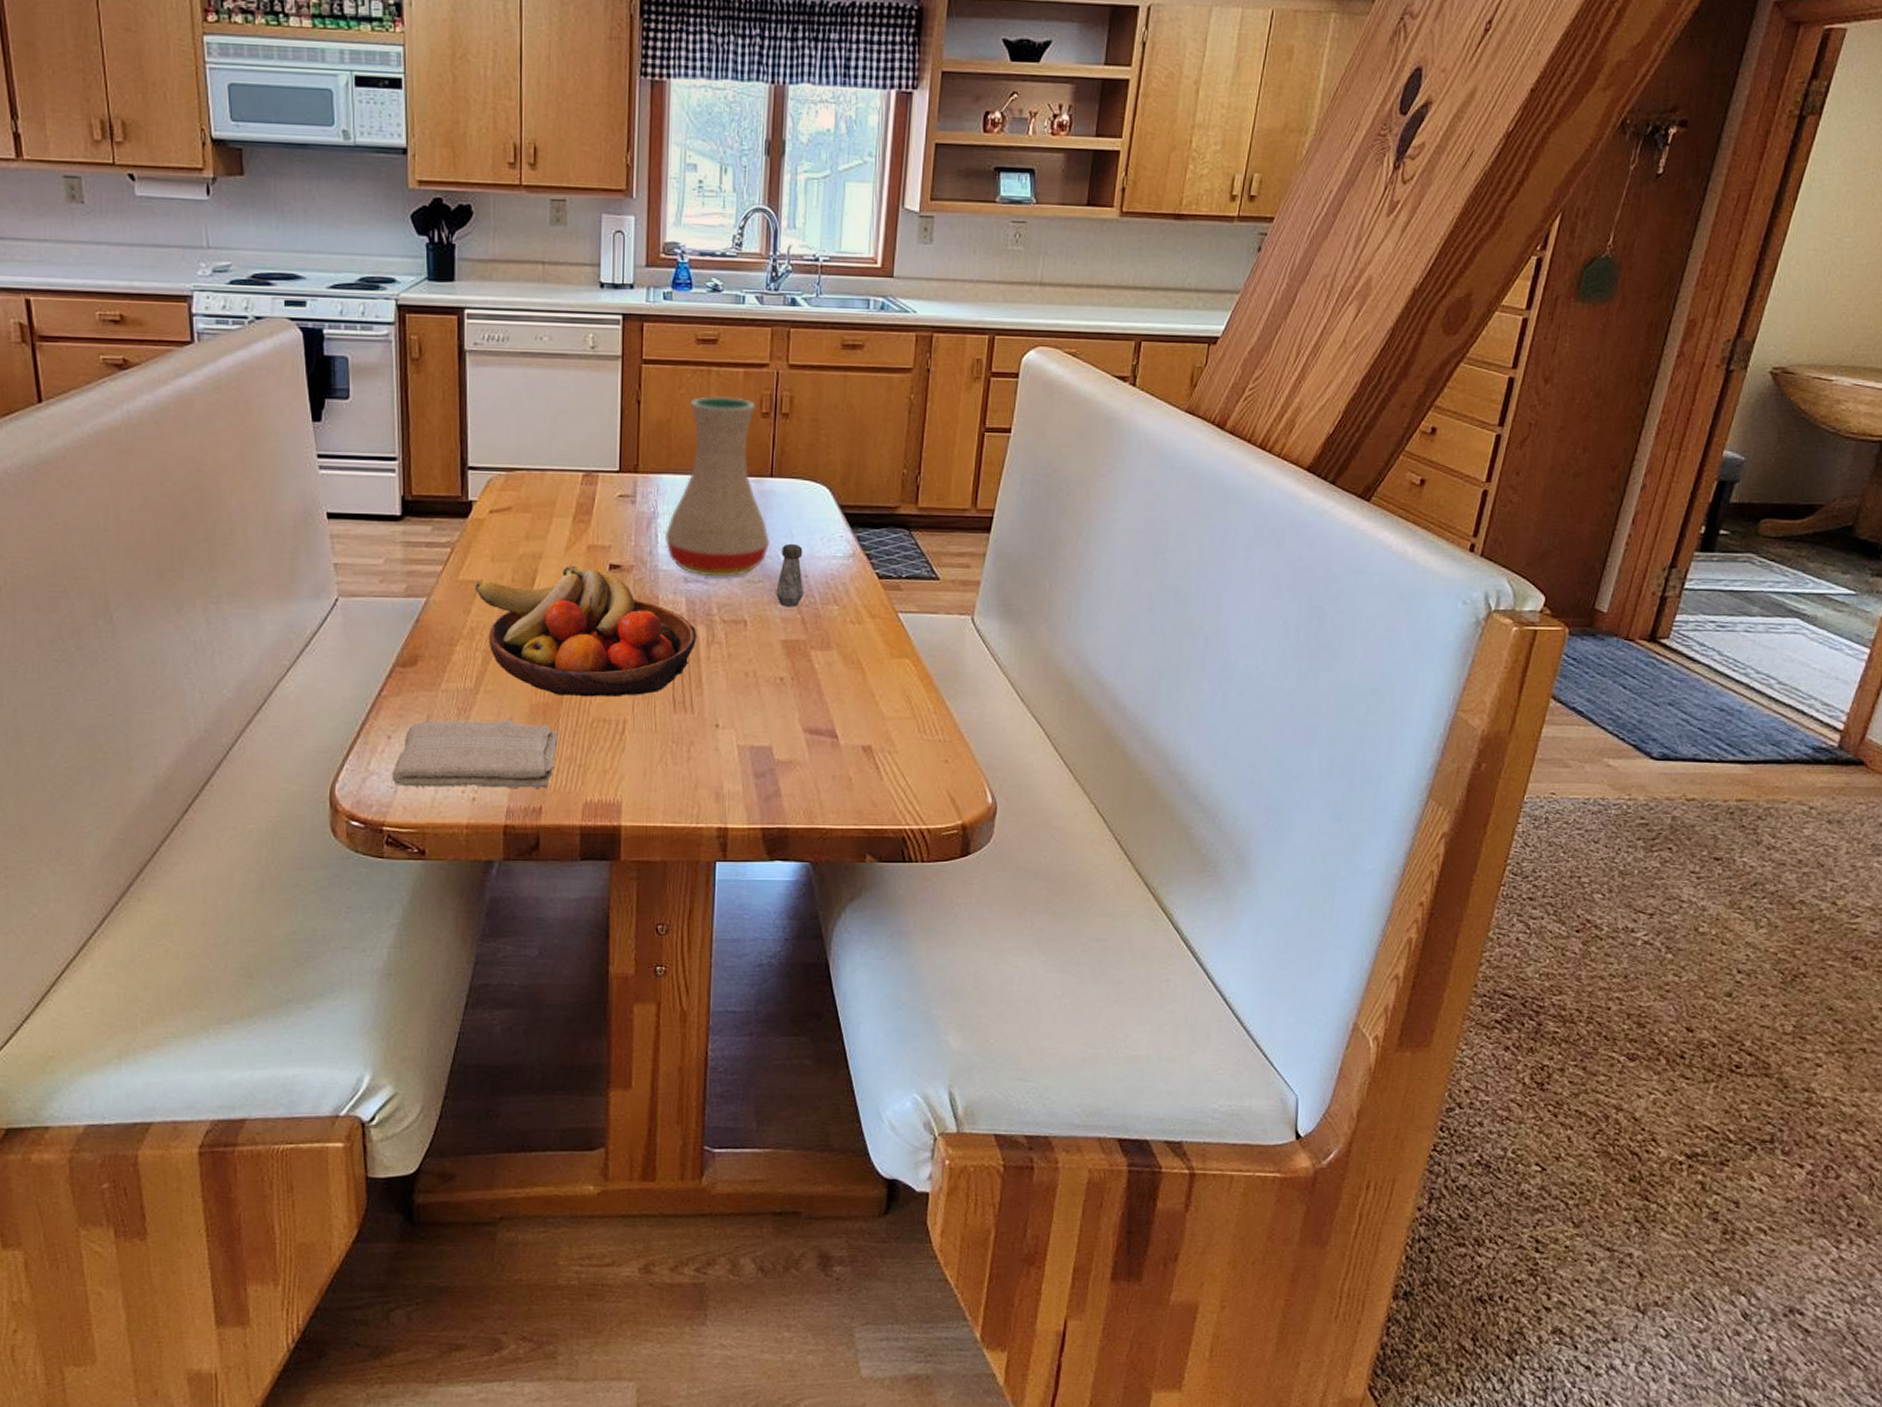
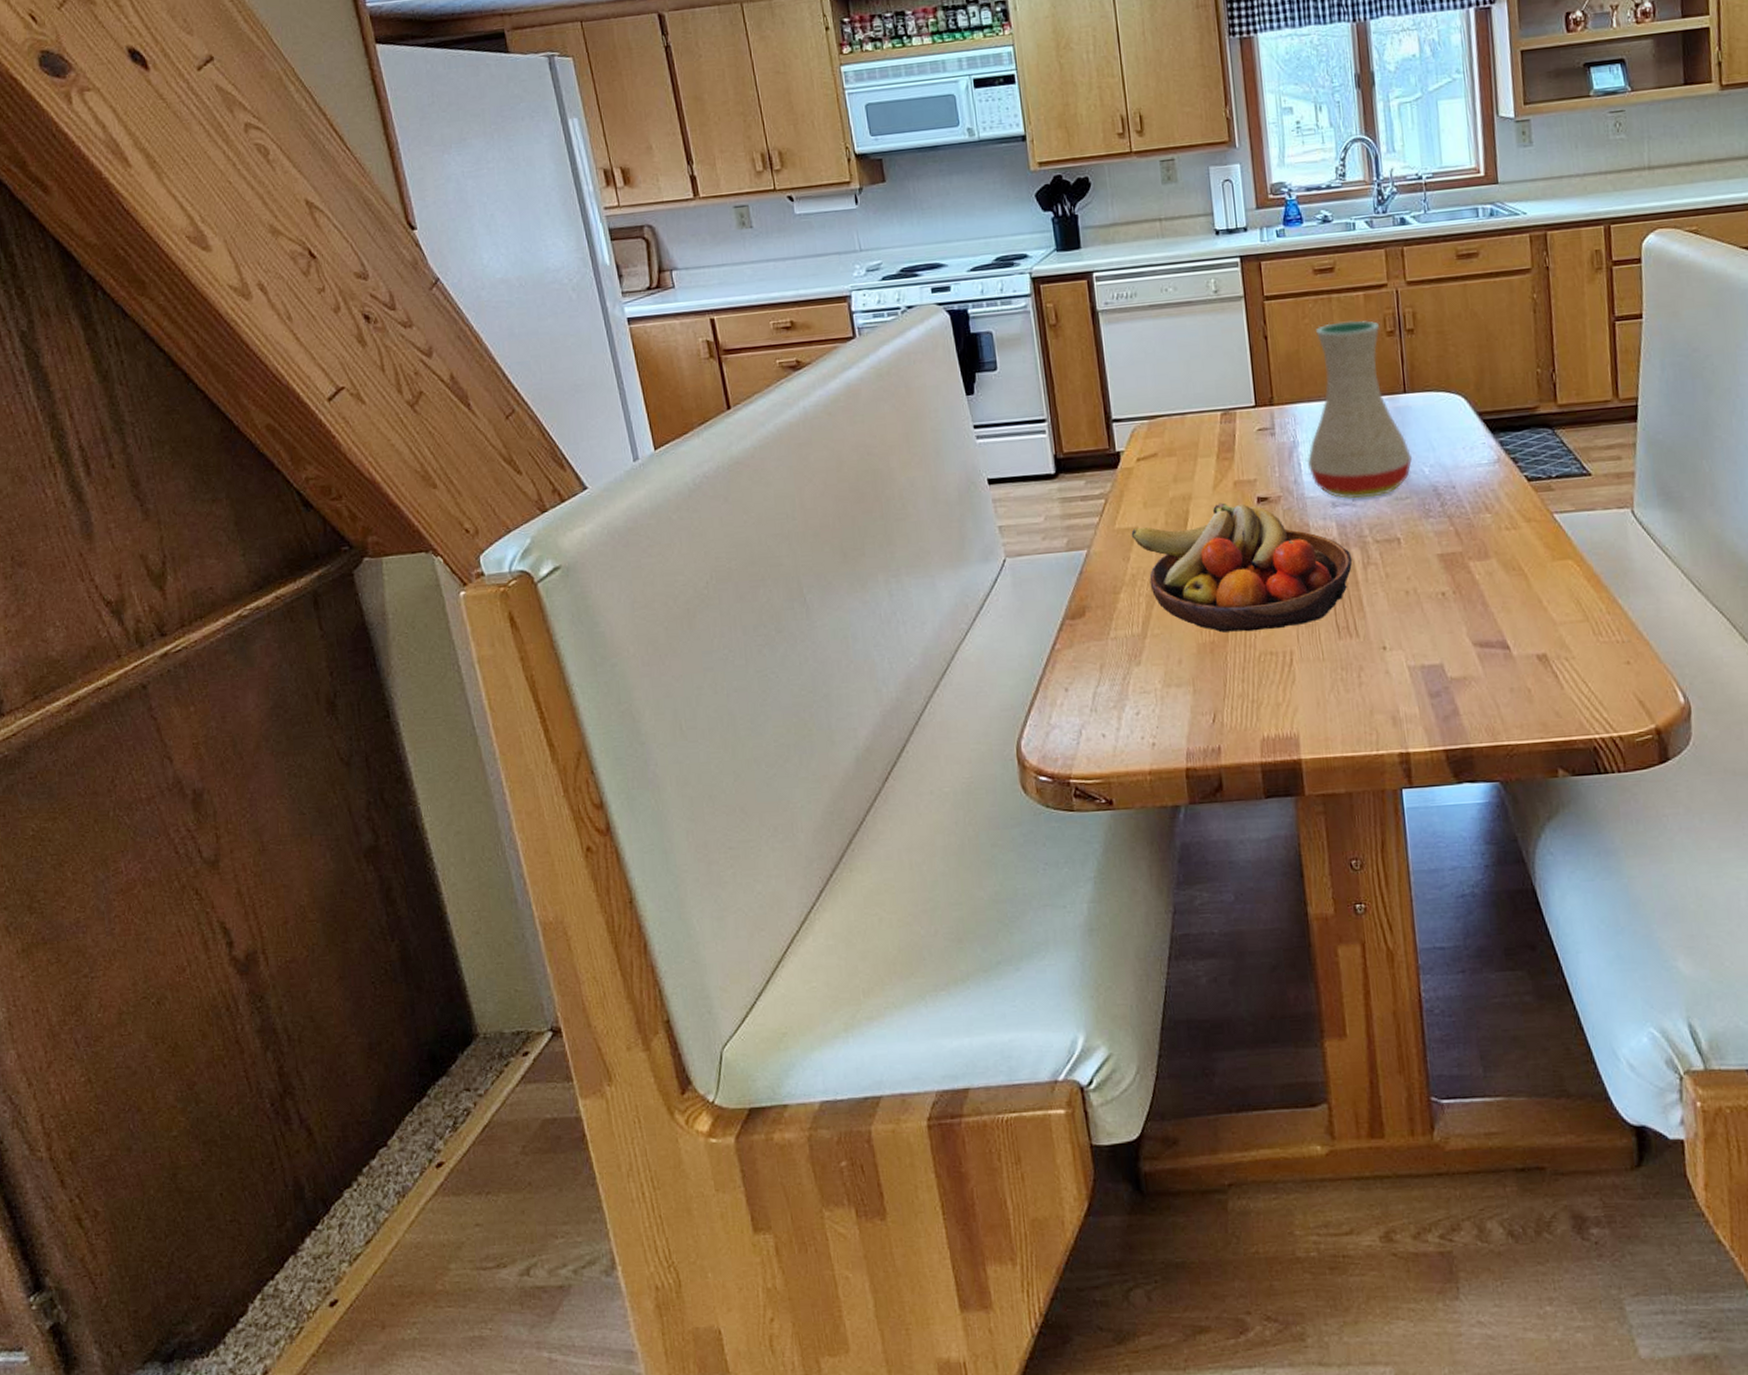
washcloth: present [393,720,558,790] -> none [1073,662,1229,738]
salt shaker: present [776,543,804,607] -> none [1425,456,1454,521]

